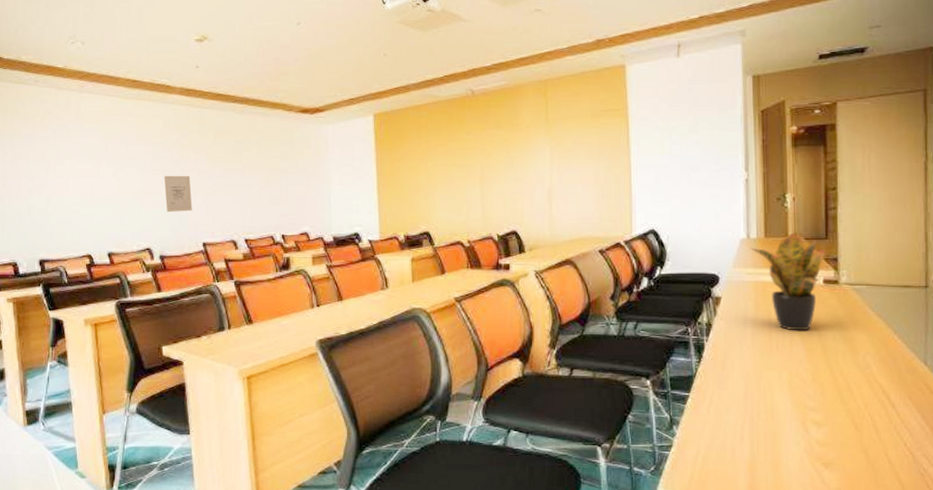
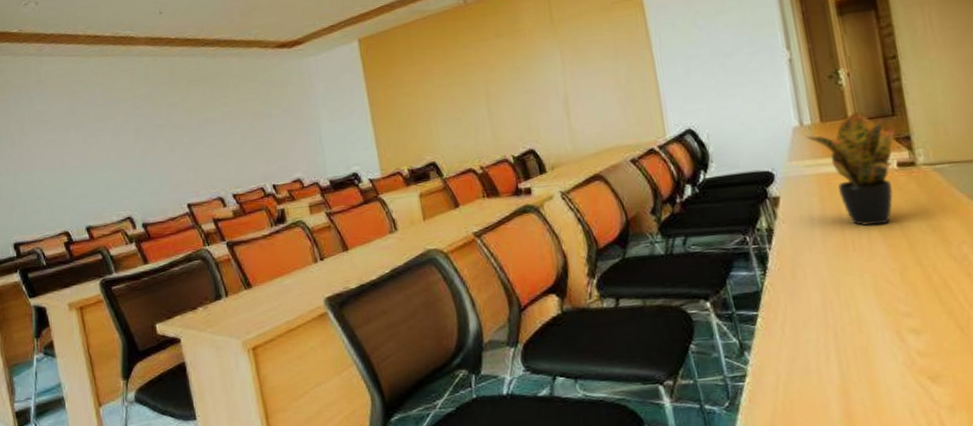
wall art: present [164,175,192,212] -> none [137,132,172,175]

